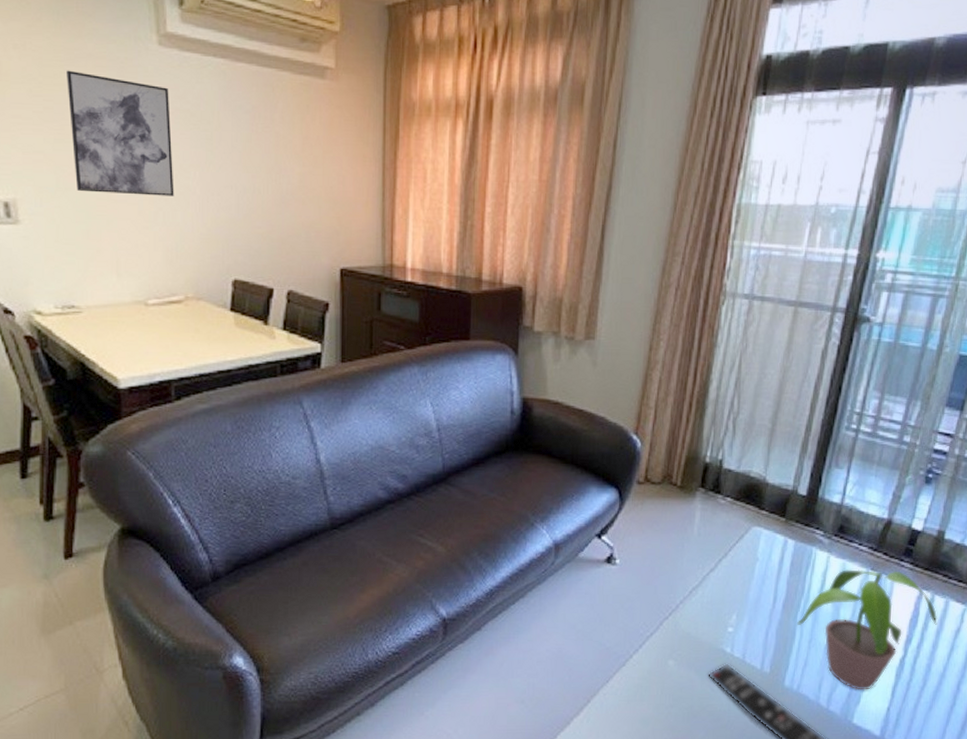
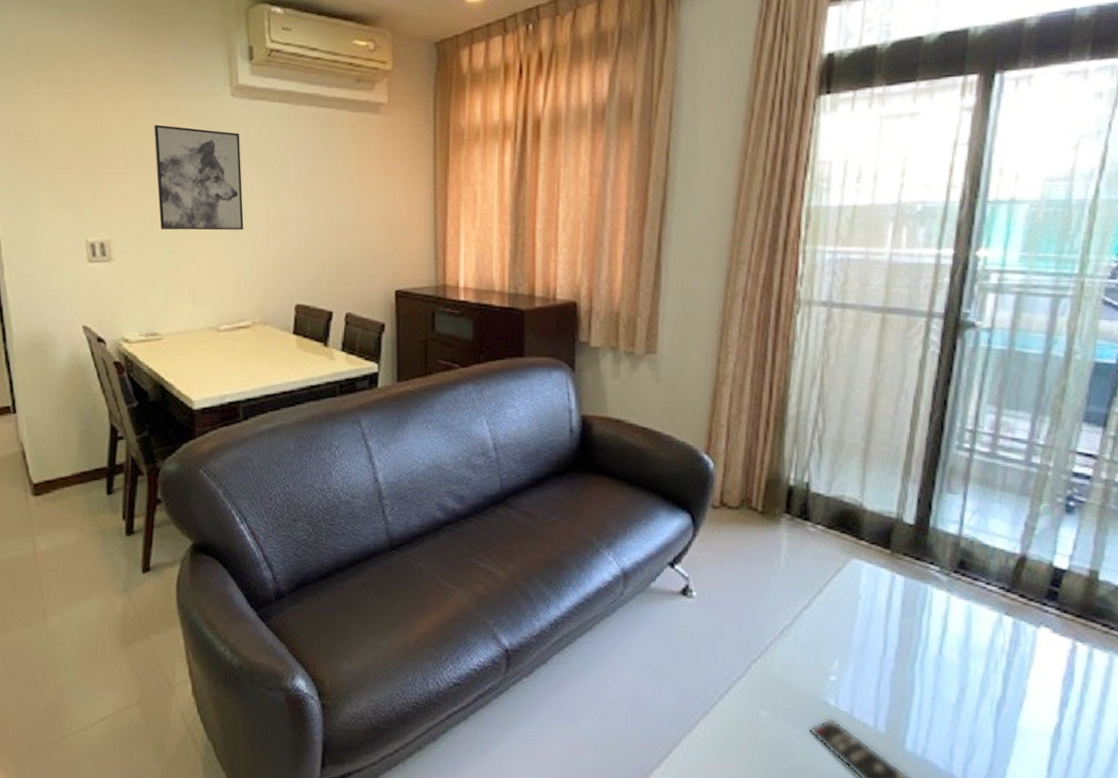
potted plant: present [797,569,938,690] -> none [915,613,1101,762]

